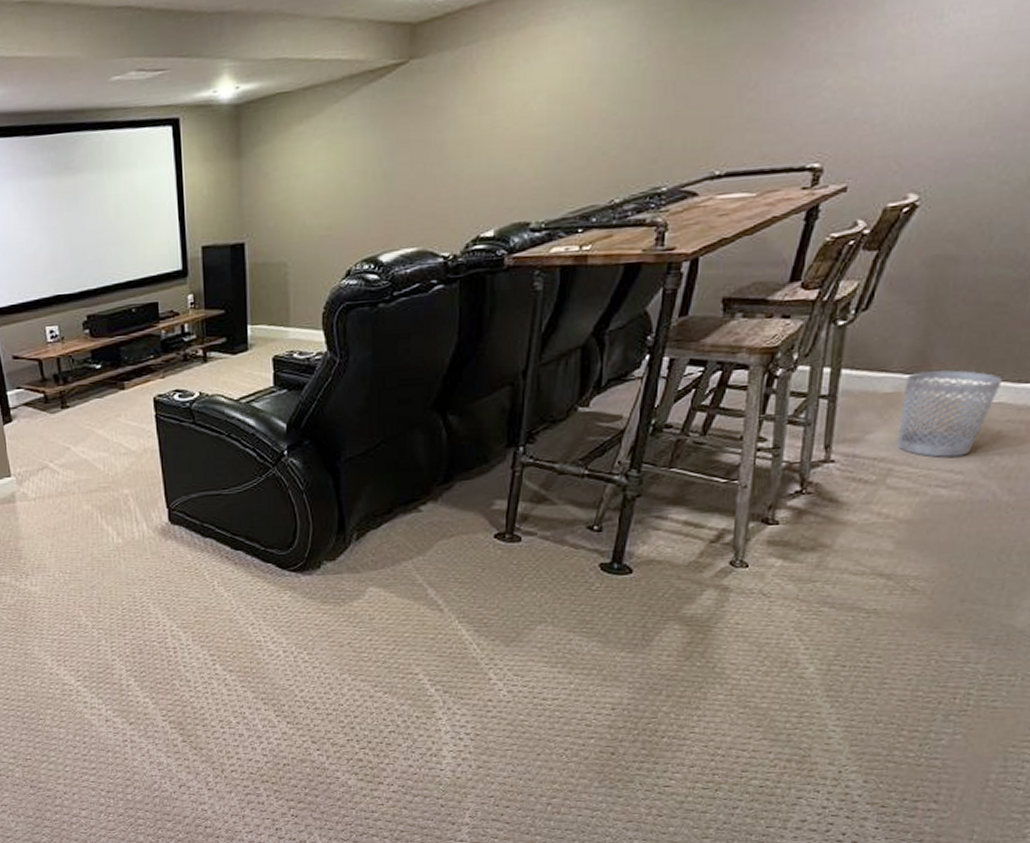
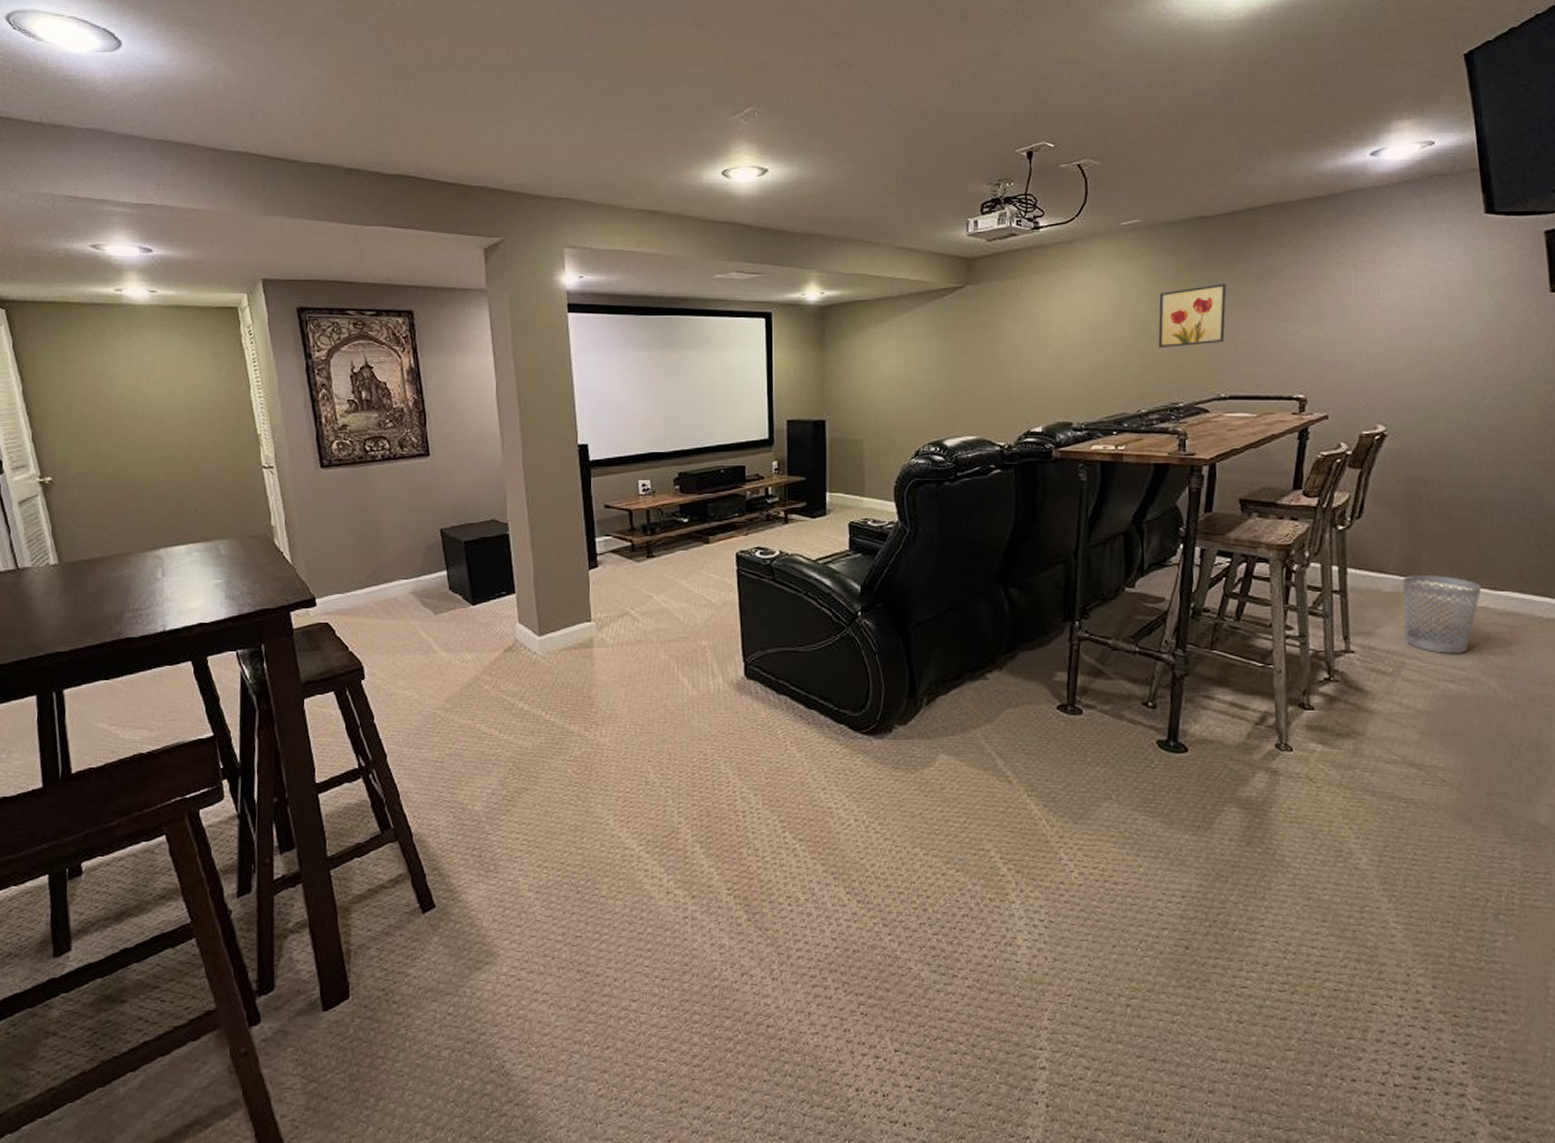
wall art: none [643,25,739,120] -> present [1158,284,1227,349]

